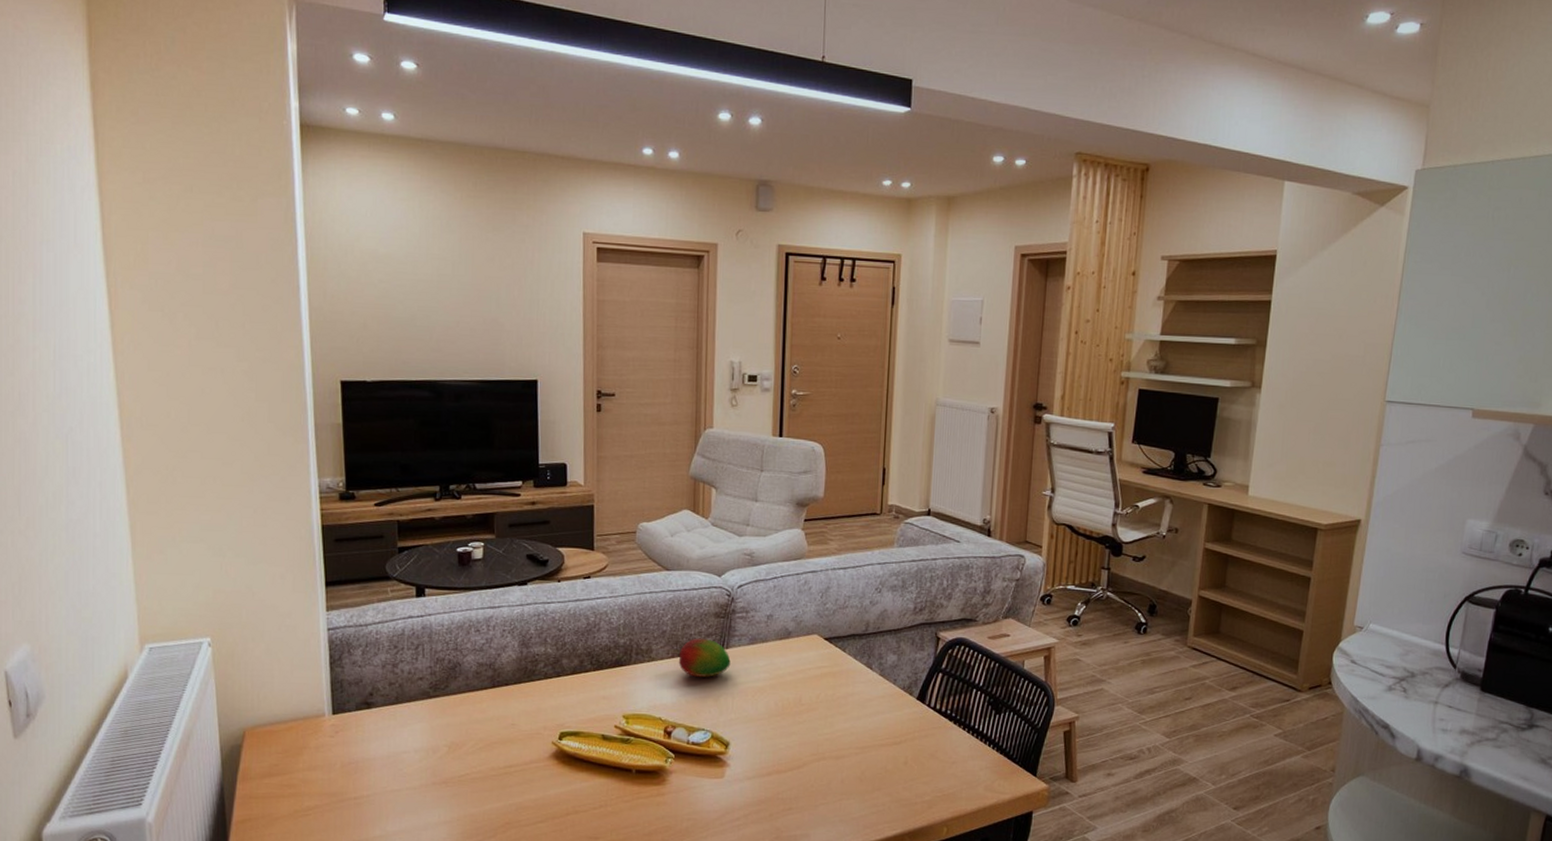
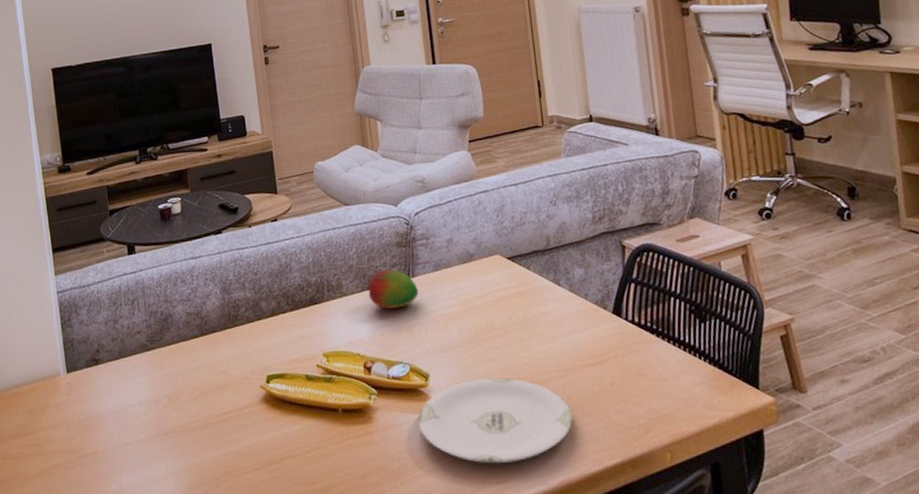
plate: none [712,750,863,829] -> present [418,378,573,464]

